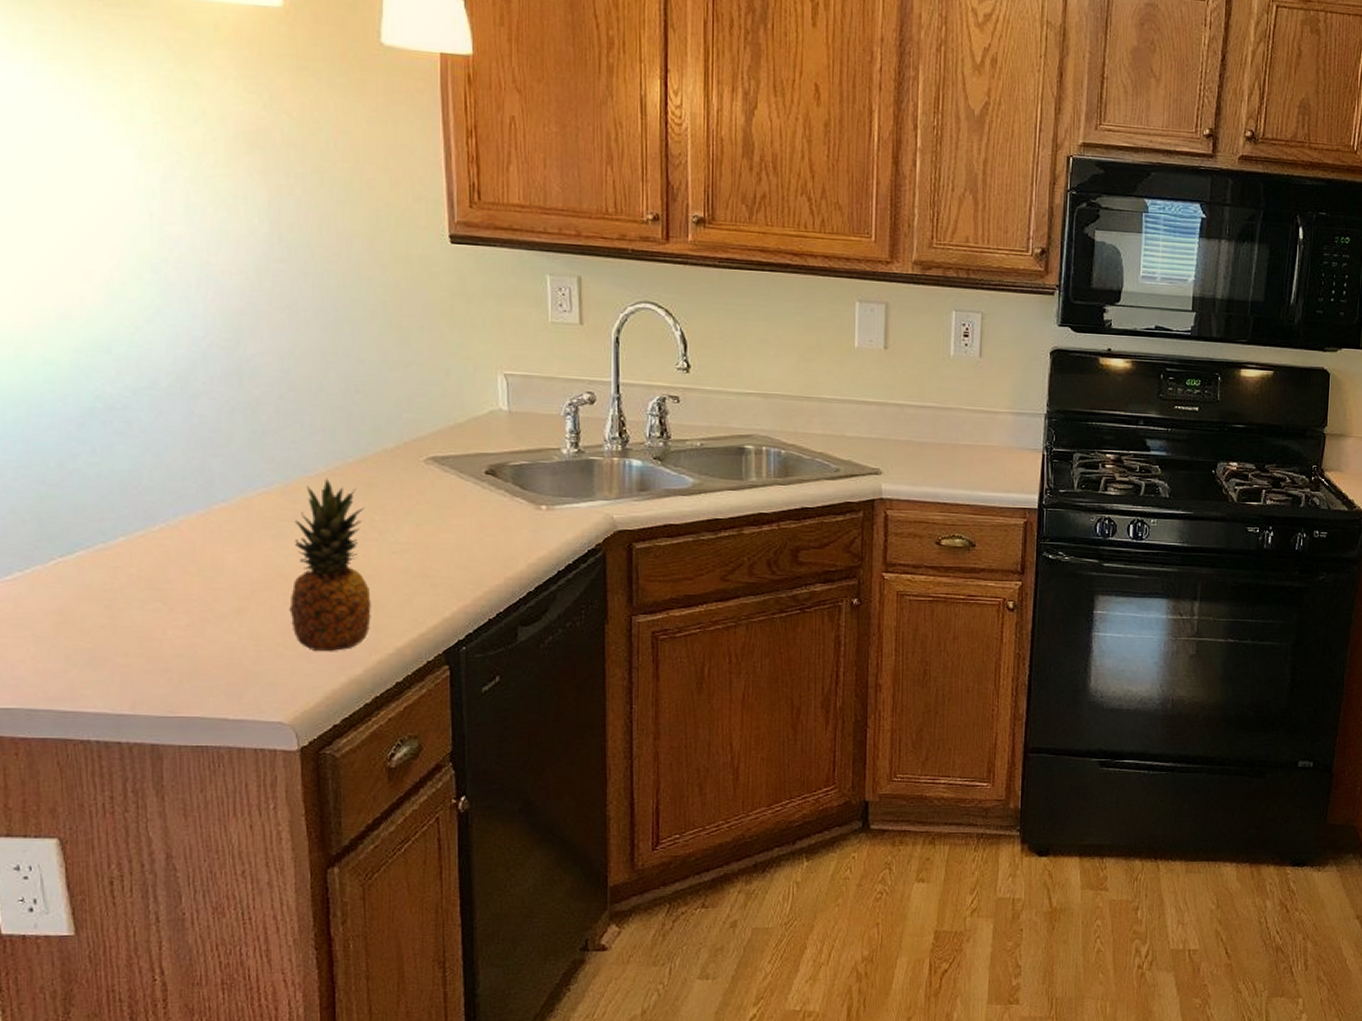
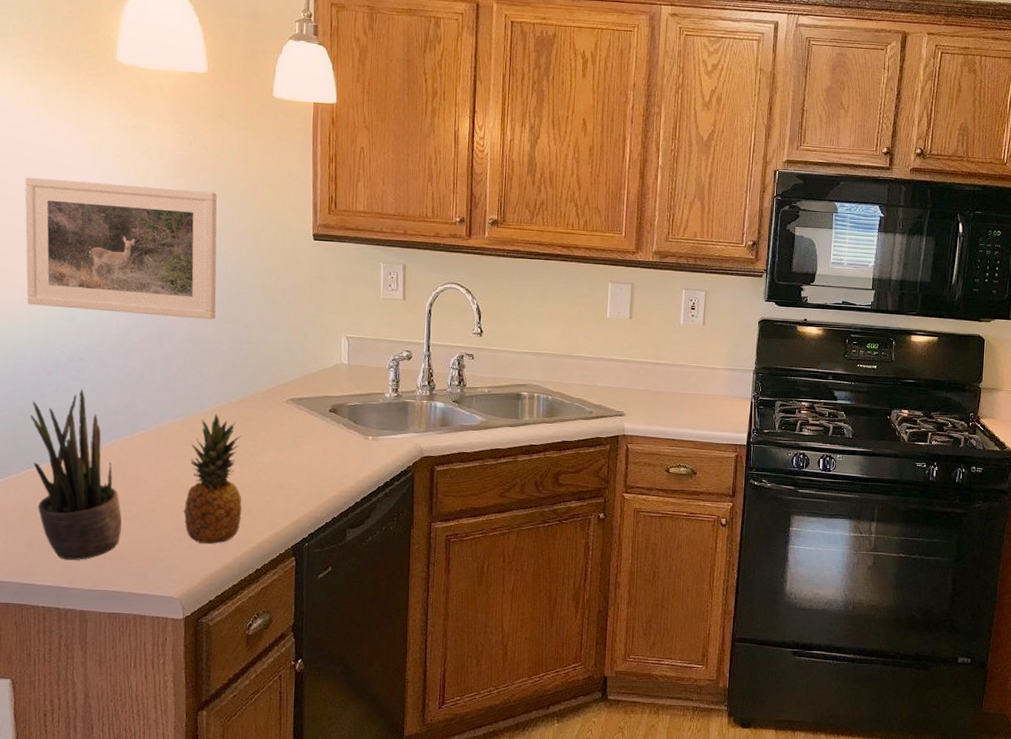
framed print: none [21,151,317,352] -> present [24,177,217,320]
potted plant: none [56,447,202,678] -> present [30,388,122,560]

